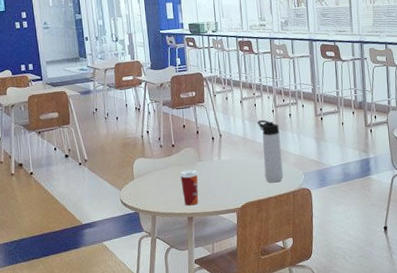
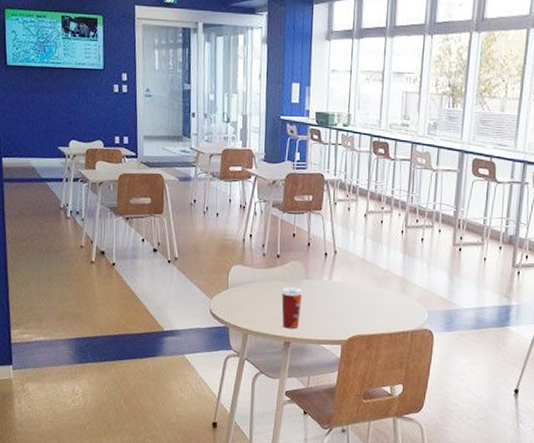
thermos bottle: present [257,119,283,183] -> none [381,240,407,318]

